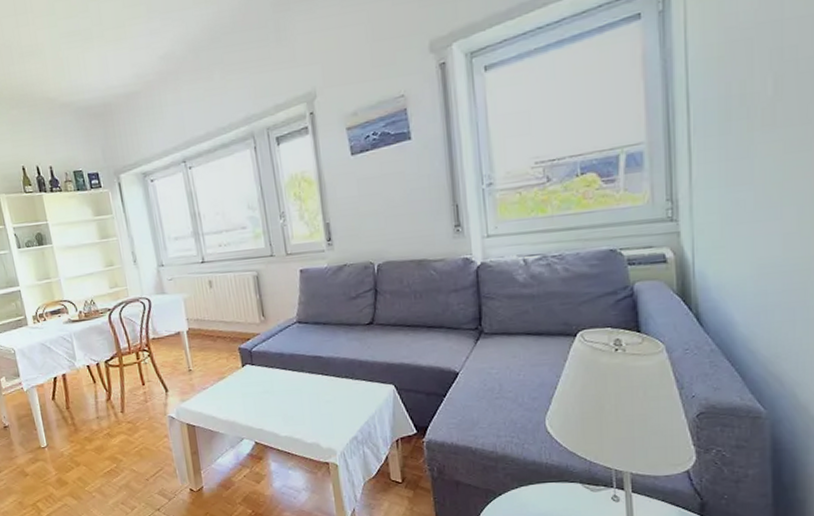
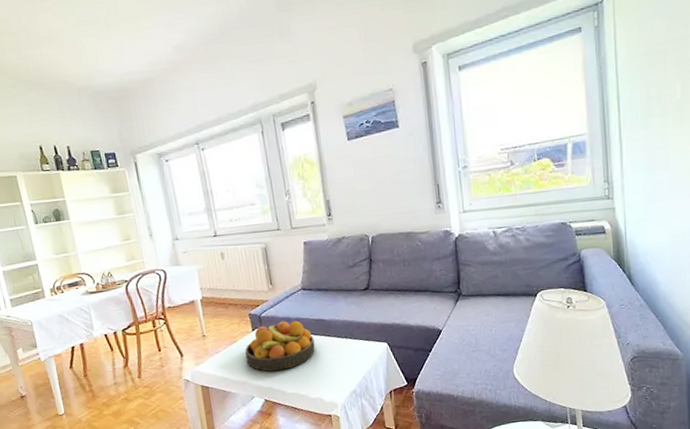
fruit bowl: none [234,356,312,412] -> present [245,320,315,371]

